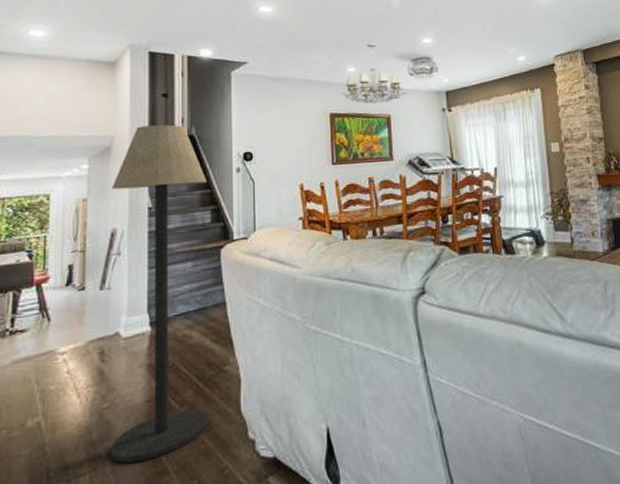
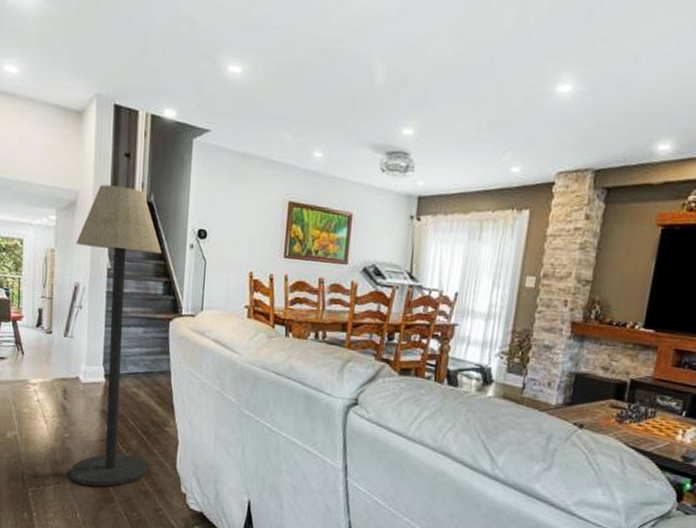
chandelier: present [340,43,408,104] -> none [302,126,376,199]

